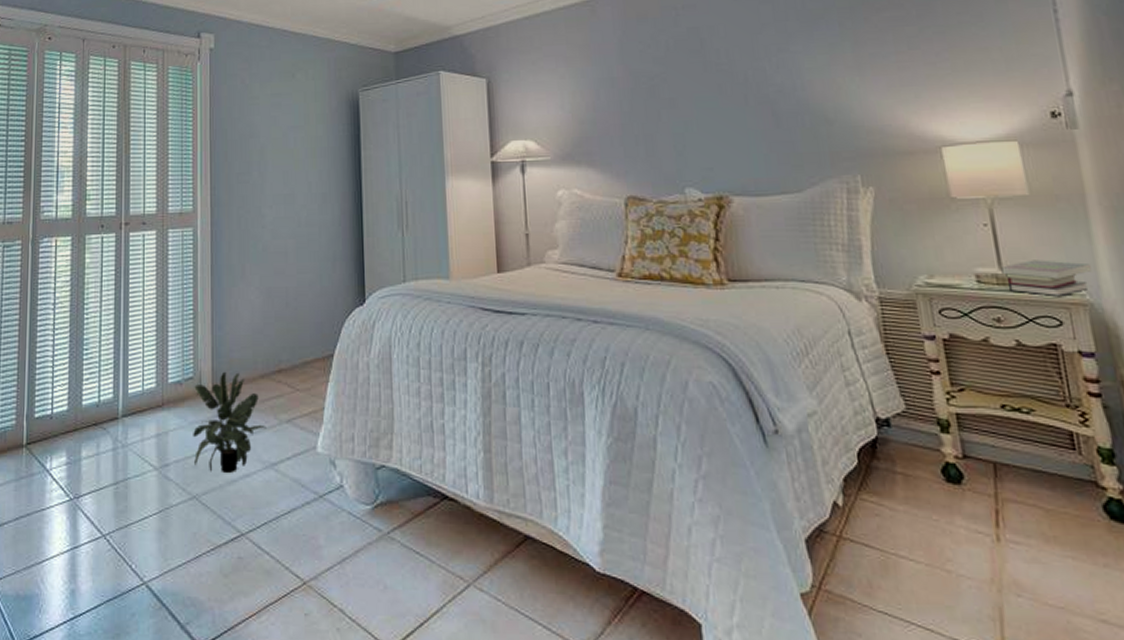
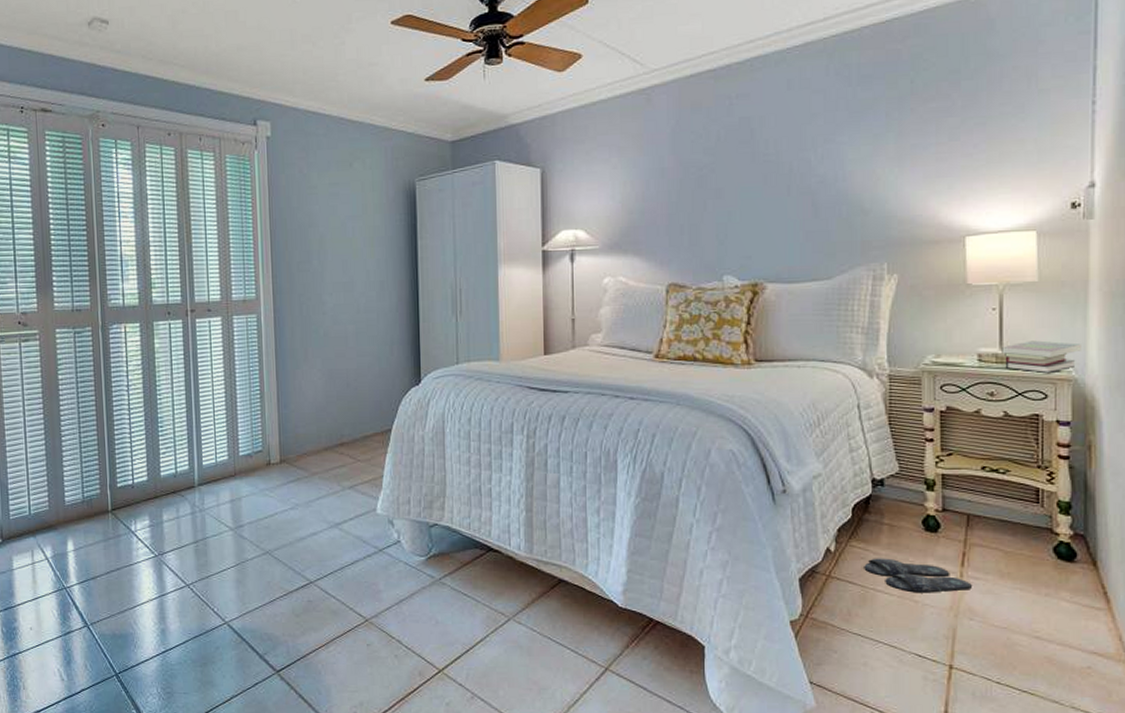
potted plant: present [193,372,266,472] -> none [263,446,331,532]
slippers: none [880,515,1013,561] -> present [864,558,972,593]

